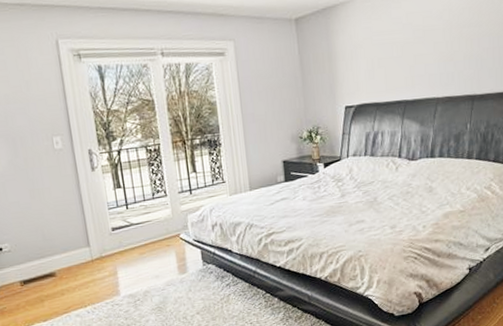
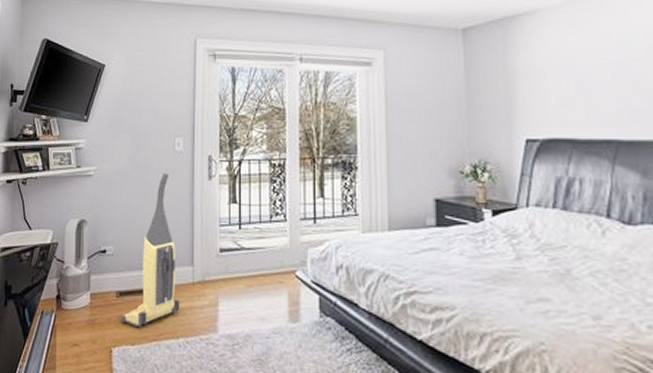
vacuum cleaner: none [28,170,84,306] -> present [120,172,180,327]

